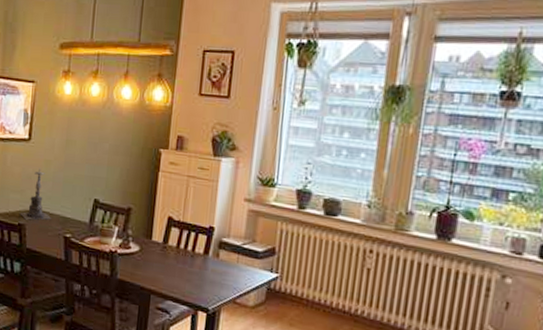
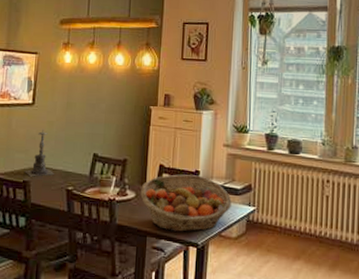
fruit basket: none [145,229,251,295] -> present [140,174,232,232]

